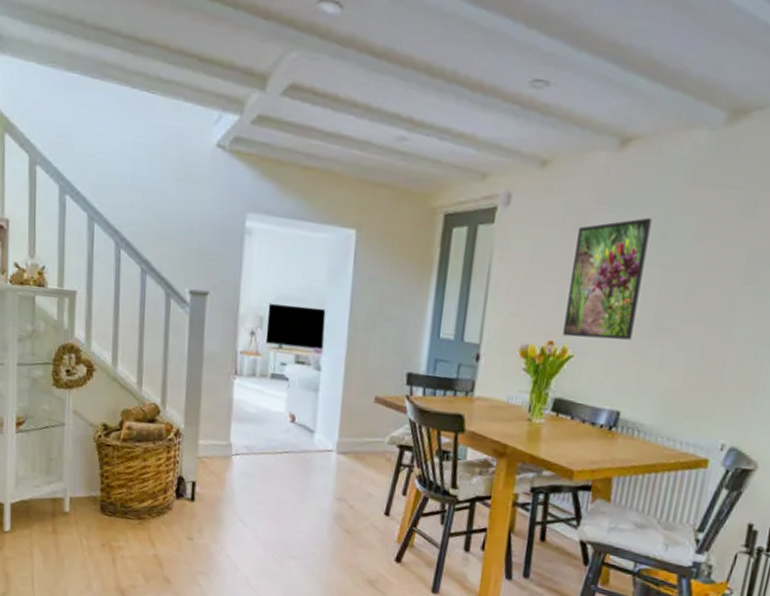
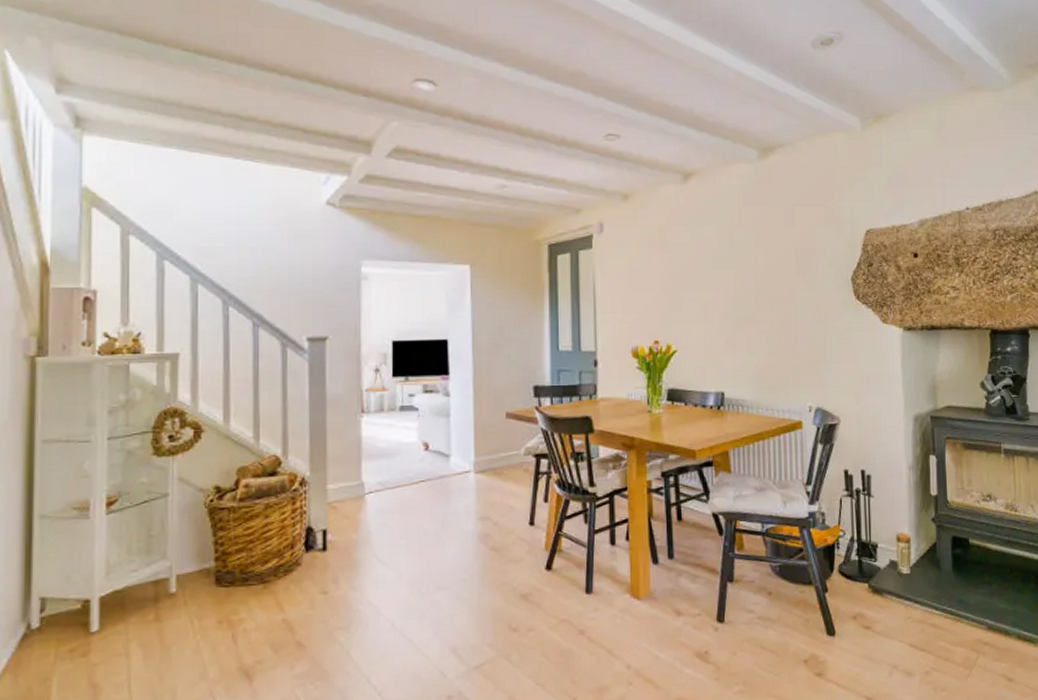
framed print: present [563,217,652,340] -> none [663,232,721,335]

